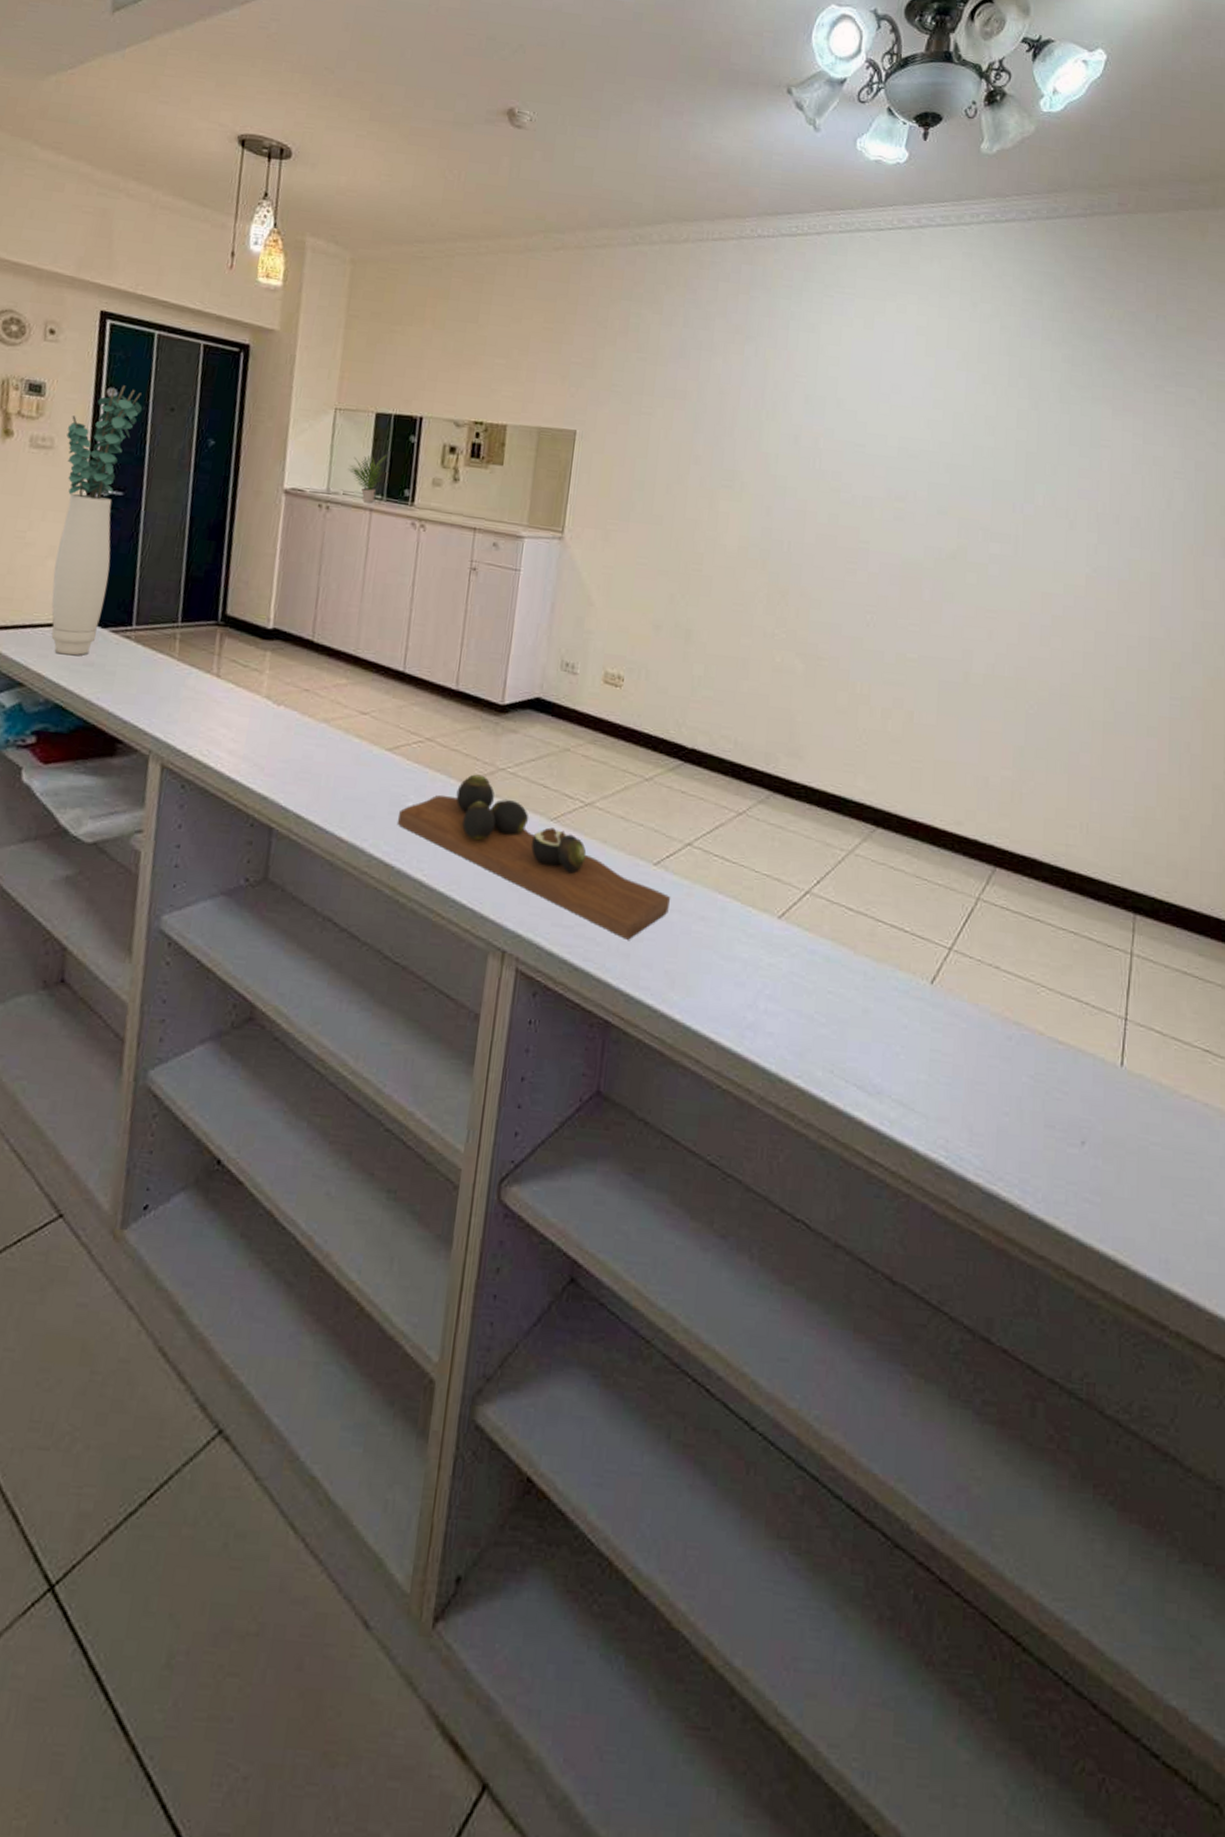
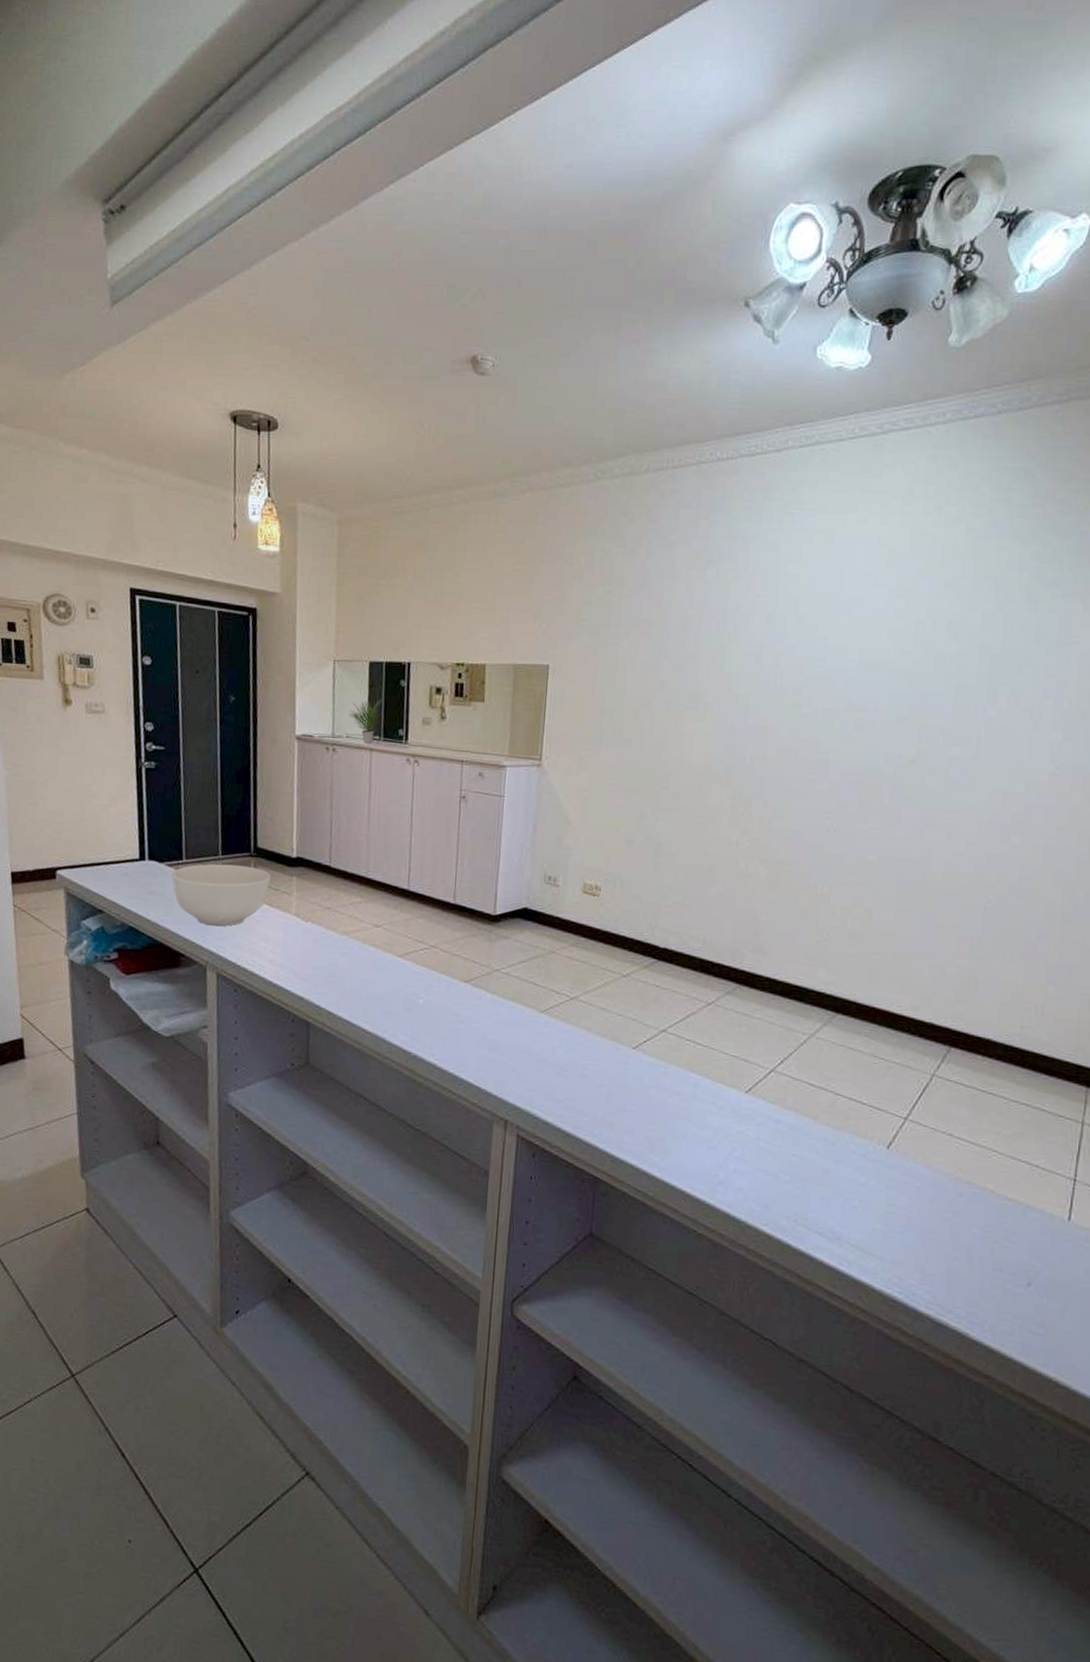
vase: present [51,385,143,656] -> none [114,653,173,887]
bowl: none [116,632,240,707] -> present [171,863,271,926]
decorative tray: present [397,774,671,940] -> none [411,975,649,1111]

